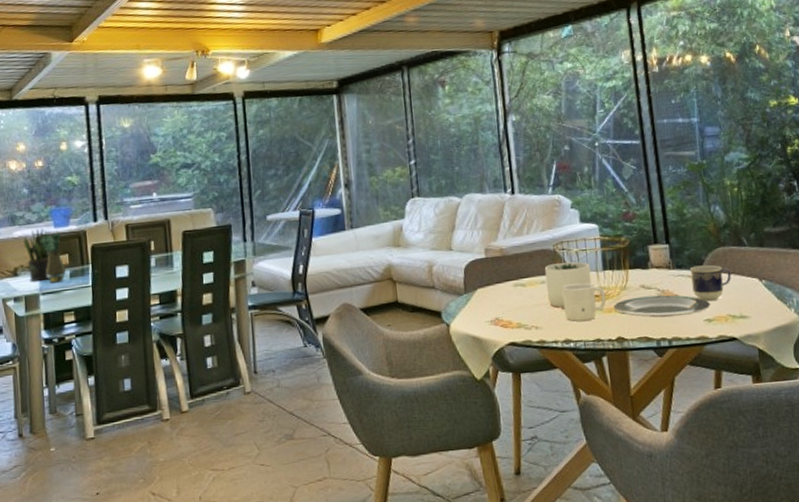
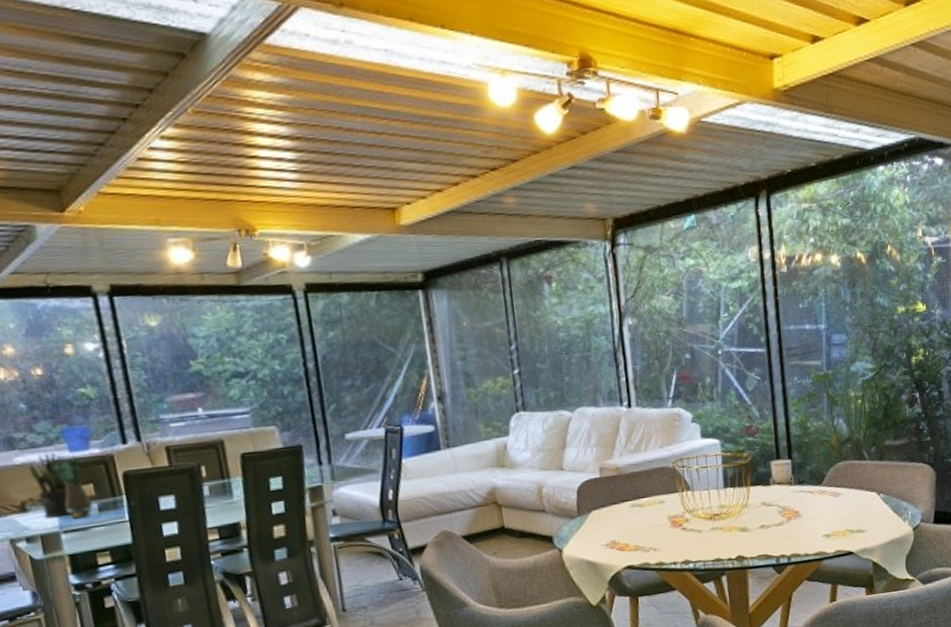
planter: present [544,261,592,308] -> none [663,479,712,529]
mug: present [561,283,607,322] -> none [681,501,727,542]
plate: present [613,294,711,318] -> none [734,511,830,535]
cup: present [690,264,731,301] -> none [811,479,851,517]

